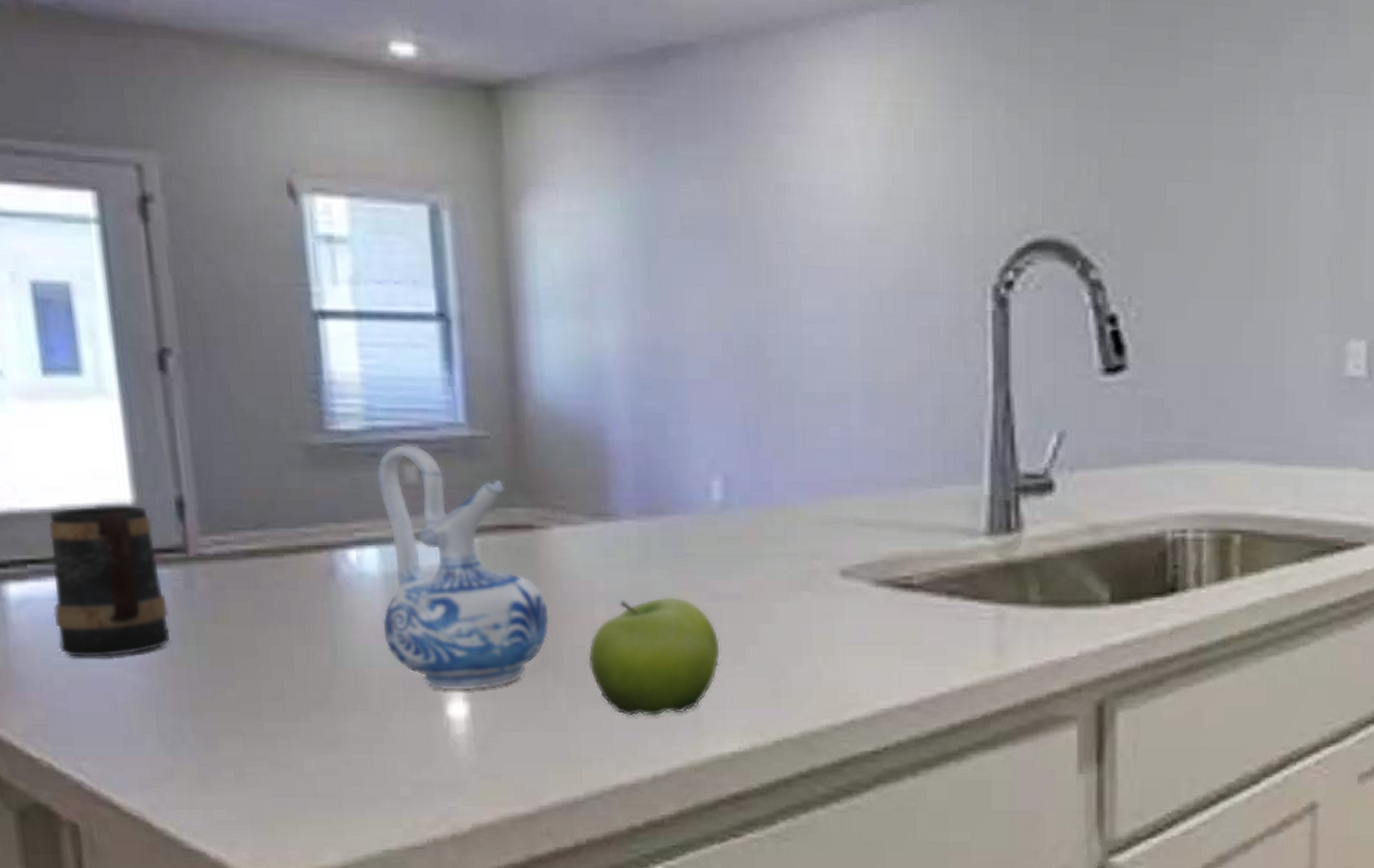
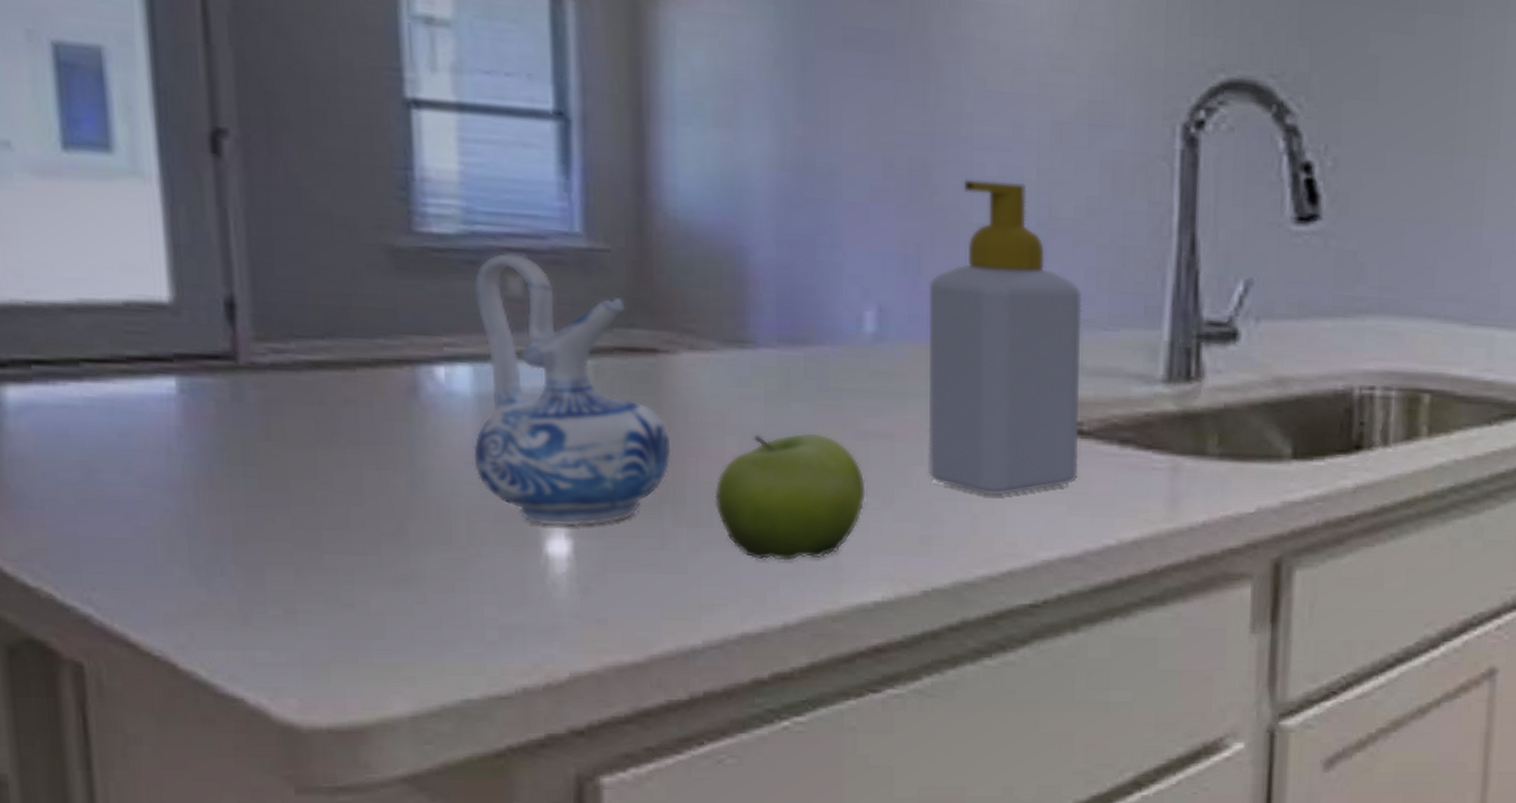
mug: present [48,505,170,657] -> none [61,302,211,475]
soap bottle: none [768,352,911,649] -> present [928,179,1082,496]

